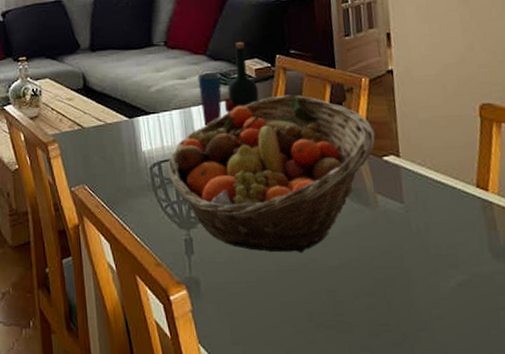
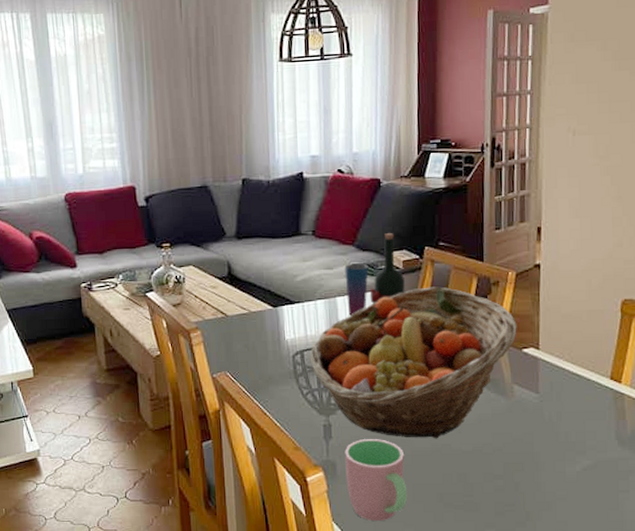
cup: none [208,254,276,344] -> present [345,439,408,522]

